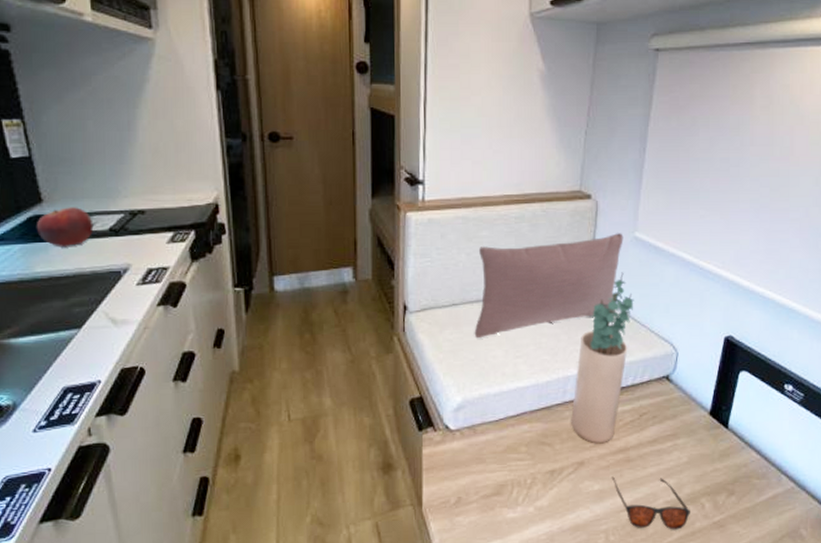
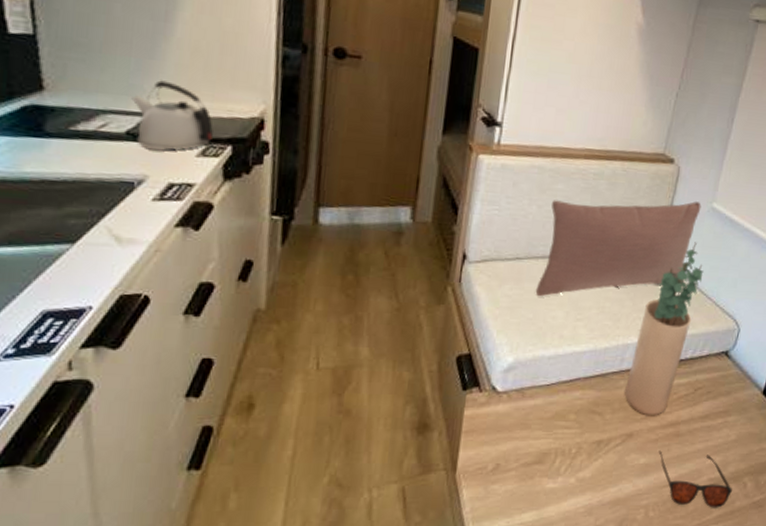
fruit: present [36,207,94,246] -> none [31,100,107,146]
kettle: none [110,181,178,242] -> present [131,80,213,151]

